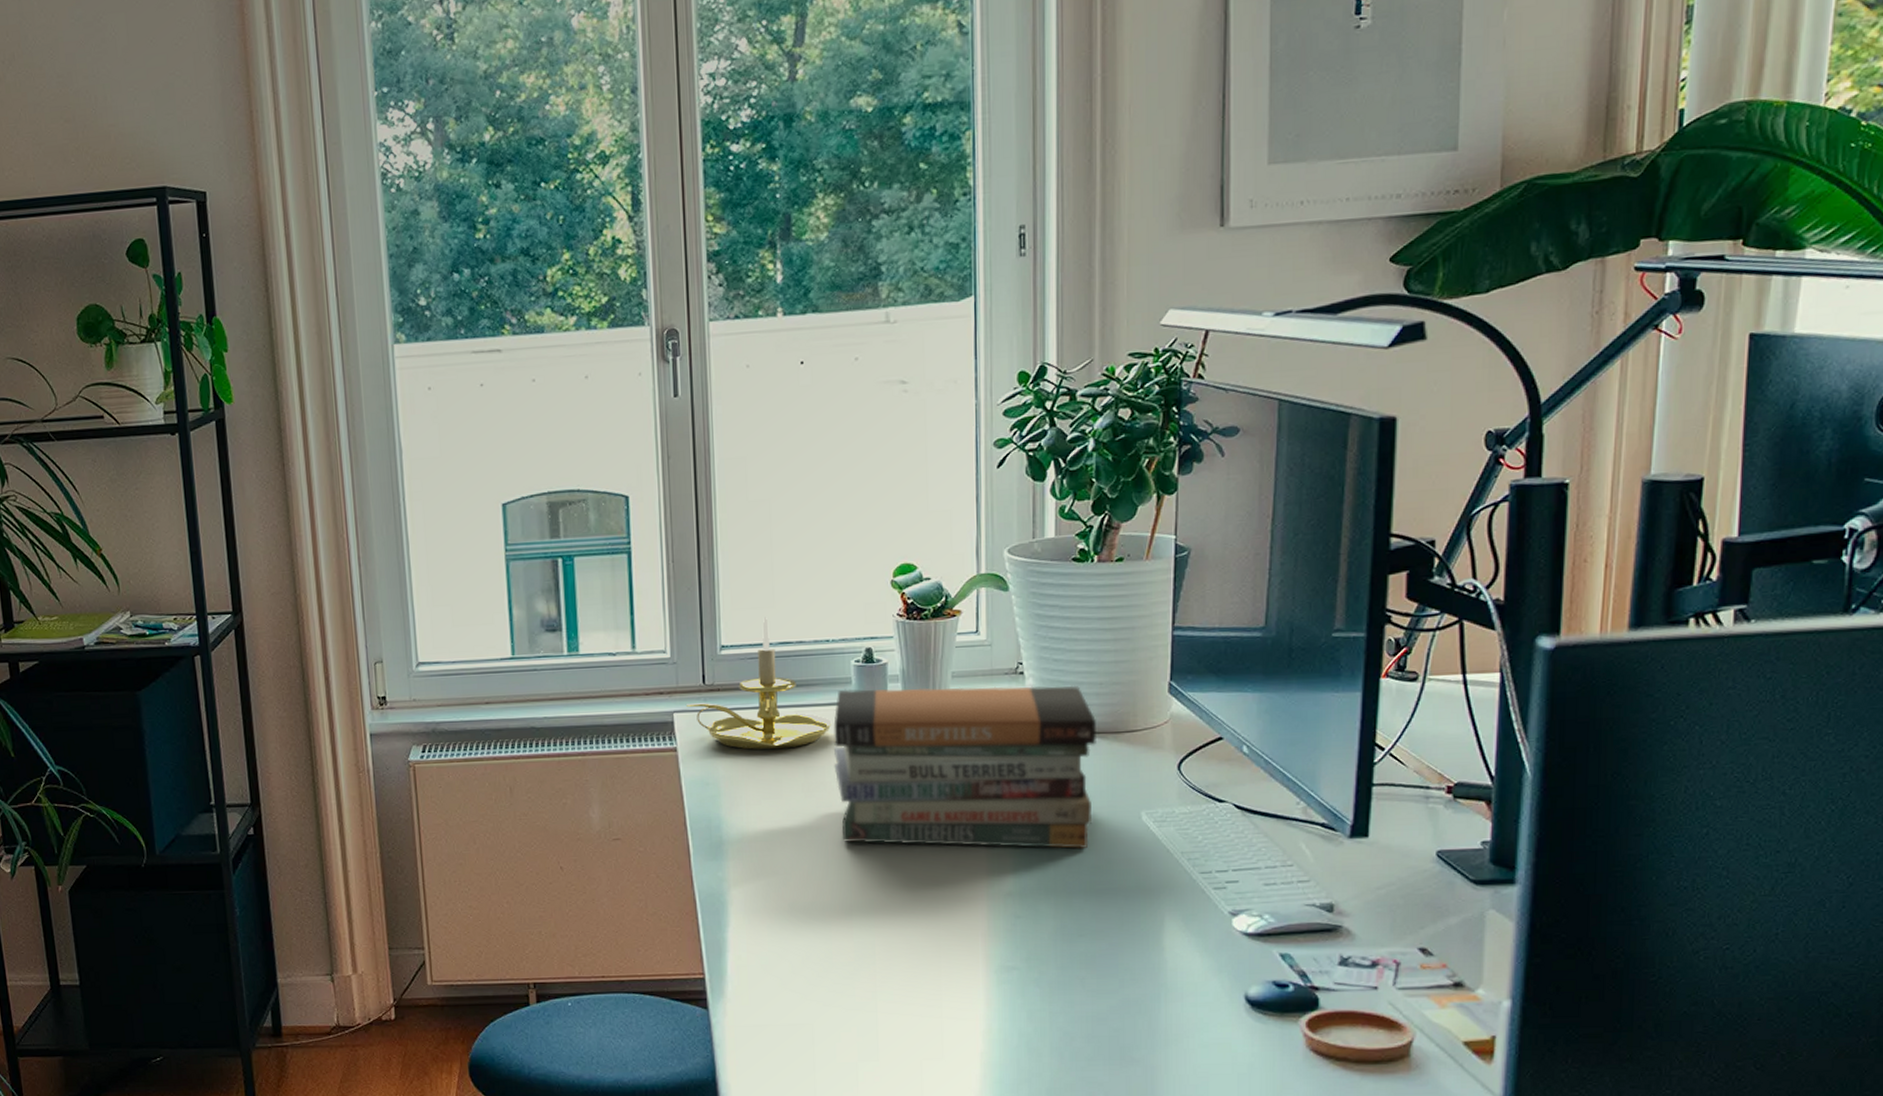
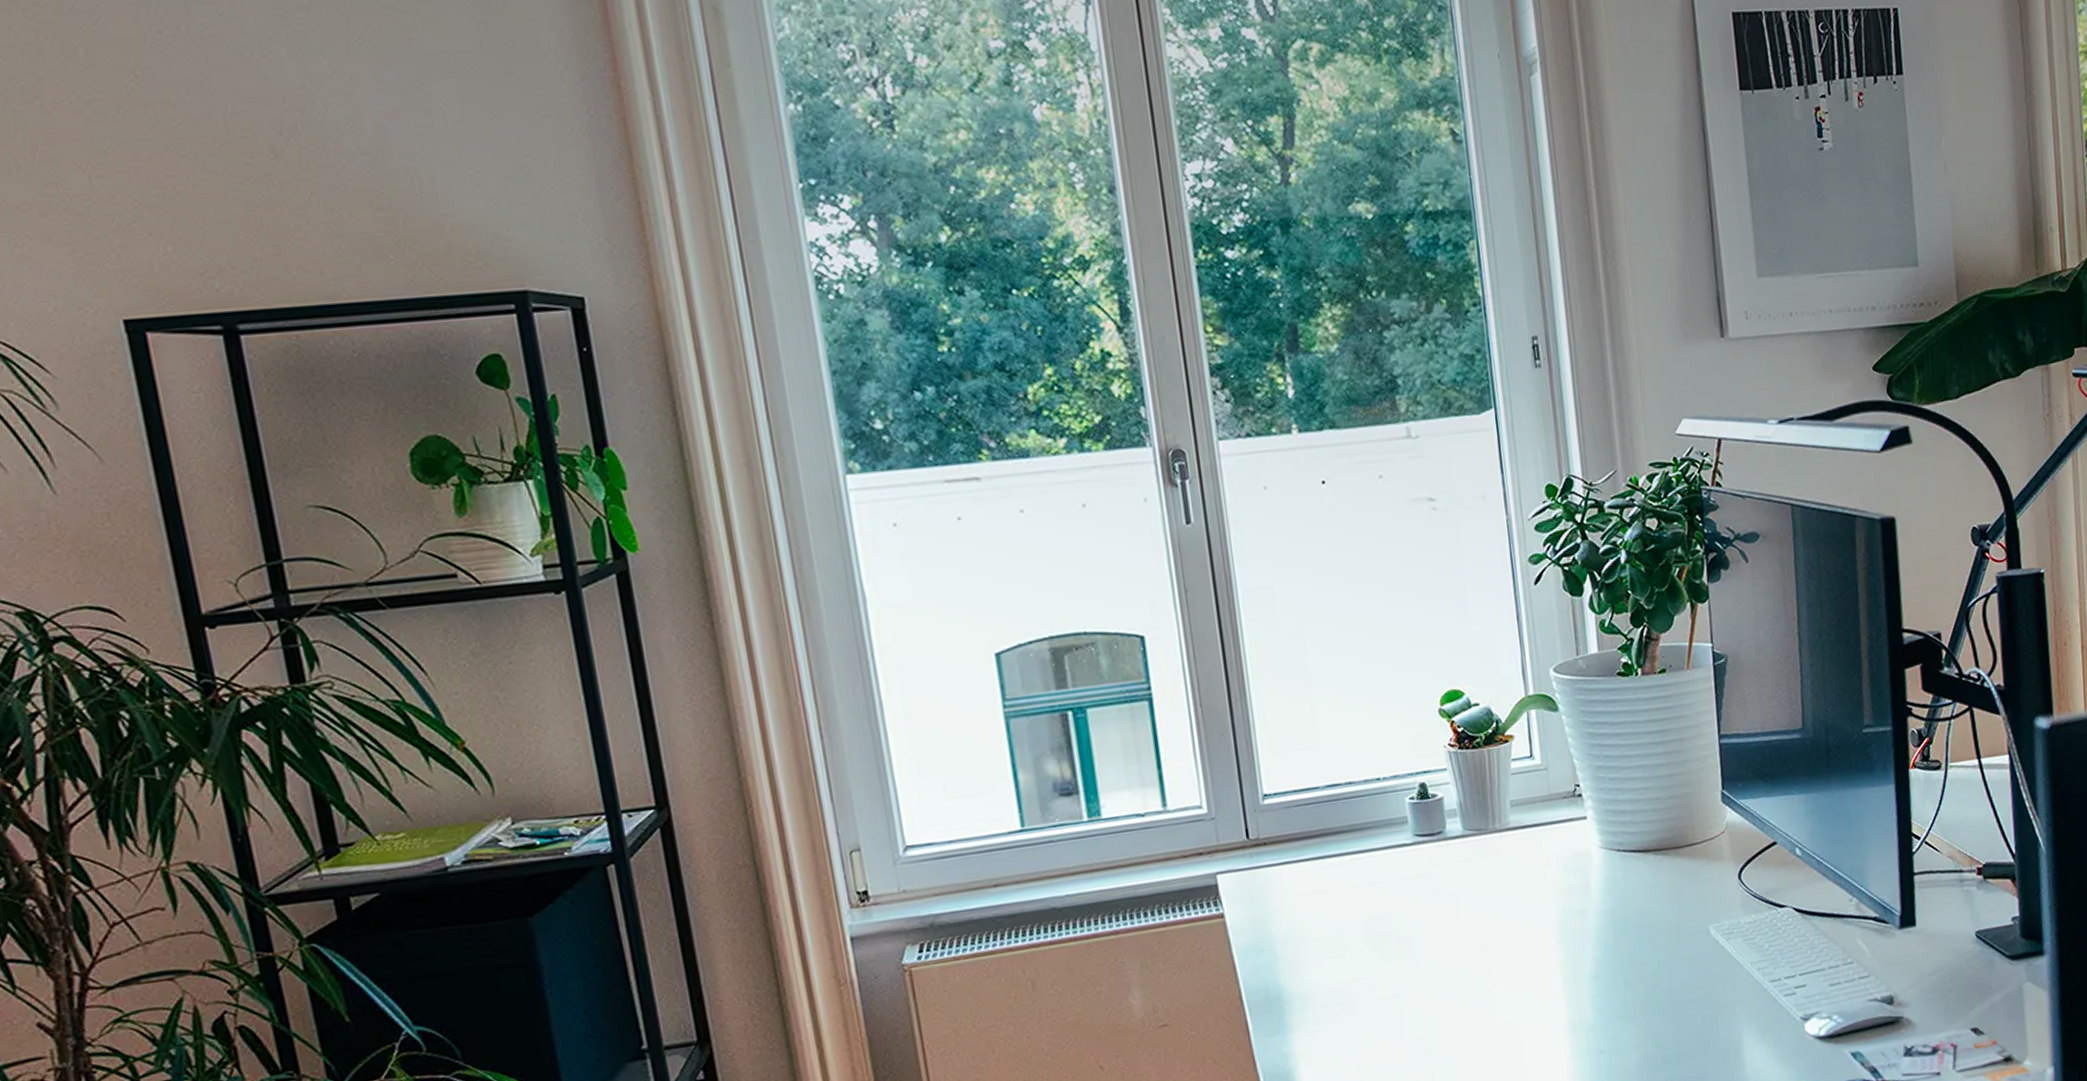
candle holder: present [686,617,832,750] -> none [1230,758,1392,907]
book stack: present [833,685,1098,849] -> none [1392,803,1663,997]

